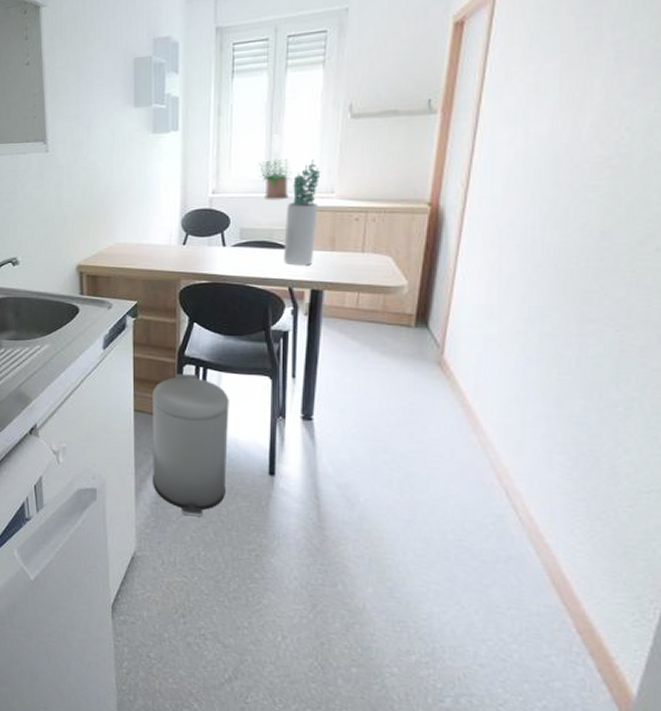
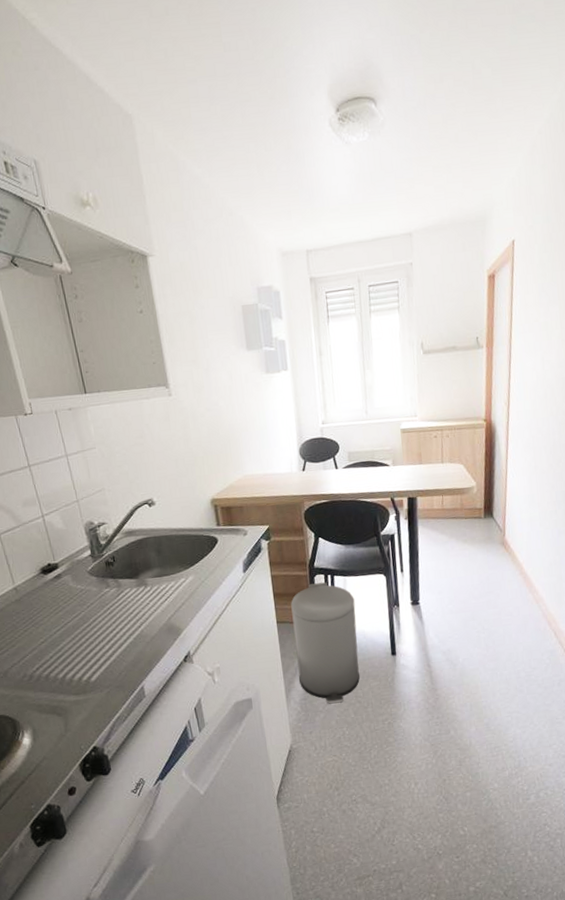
potted plant: present [260,158,292,201] -> none [358,390,384,427]
vase: present [282,159,321,266] -> none [382,389,407,480]

